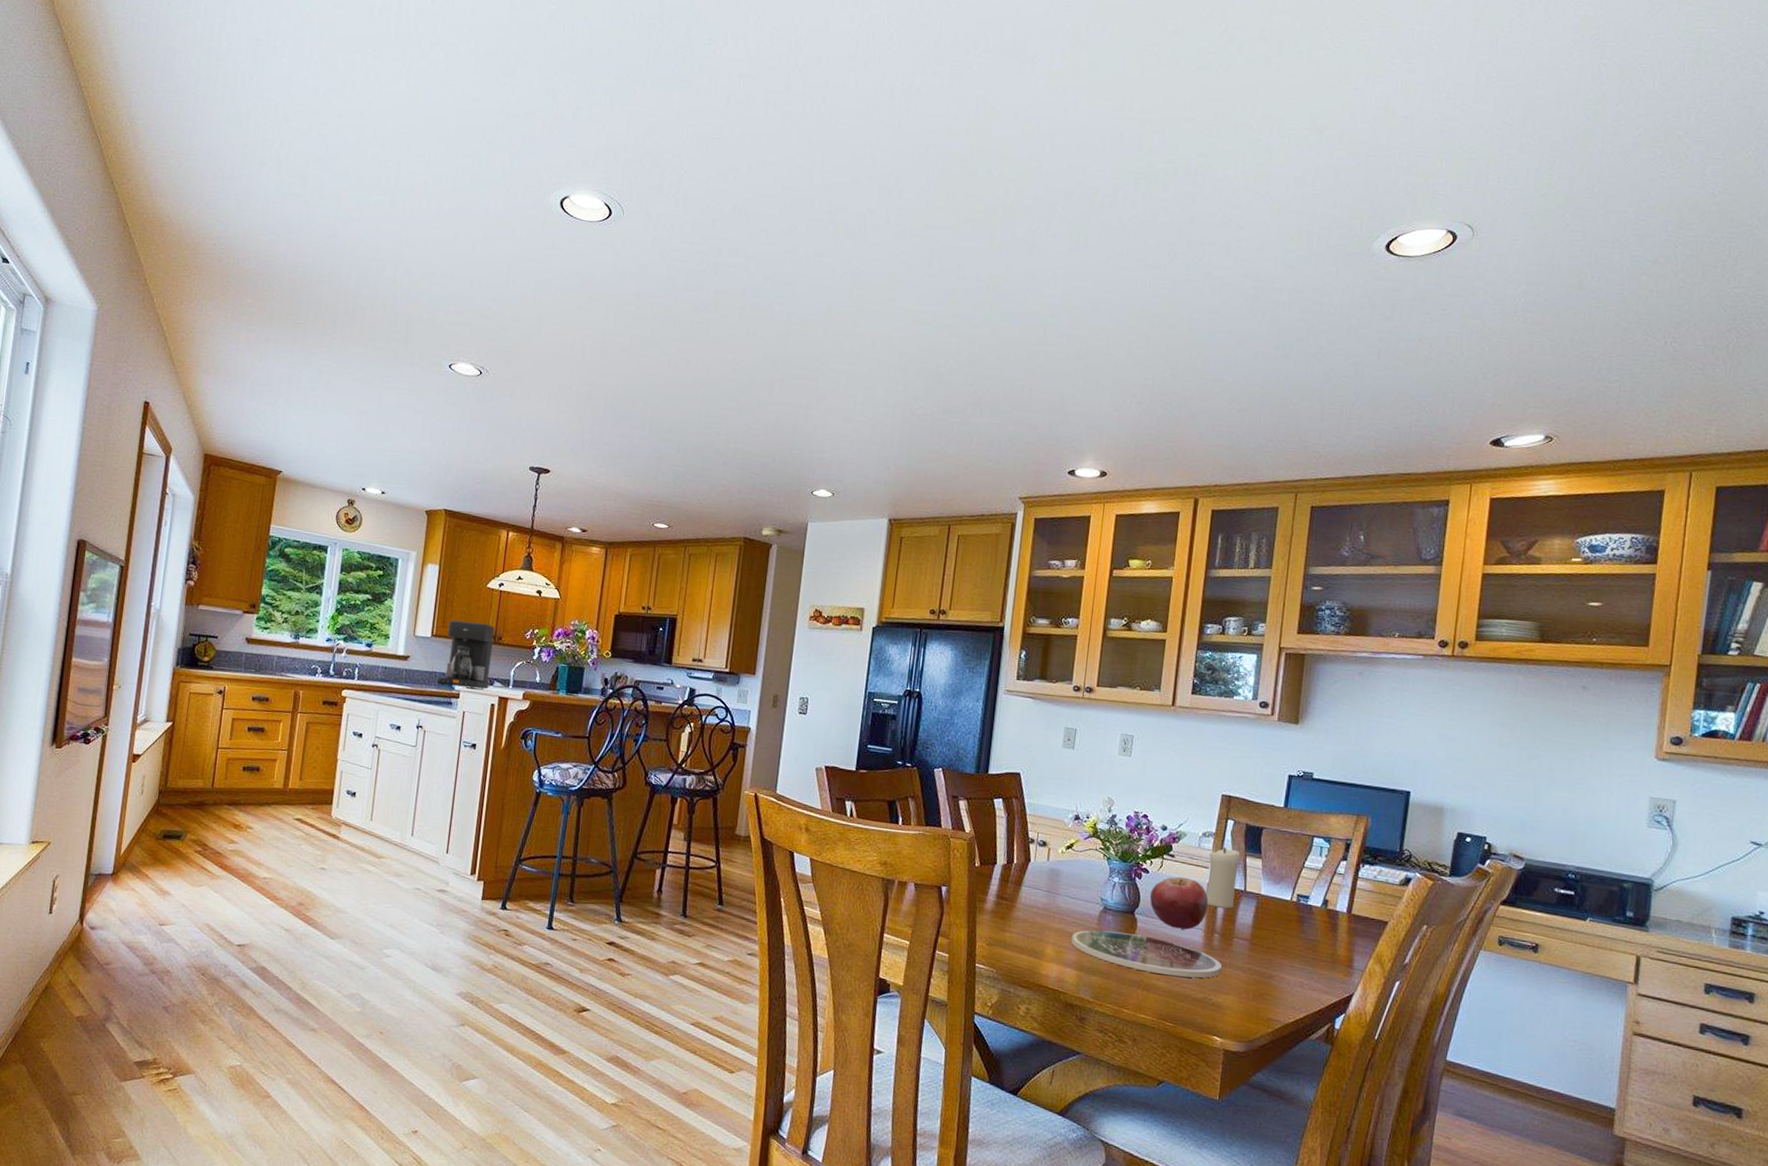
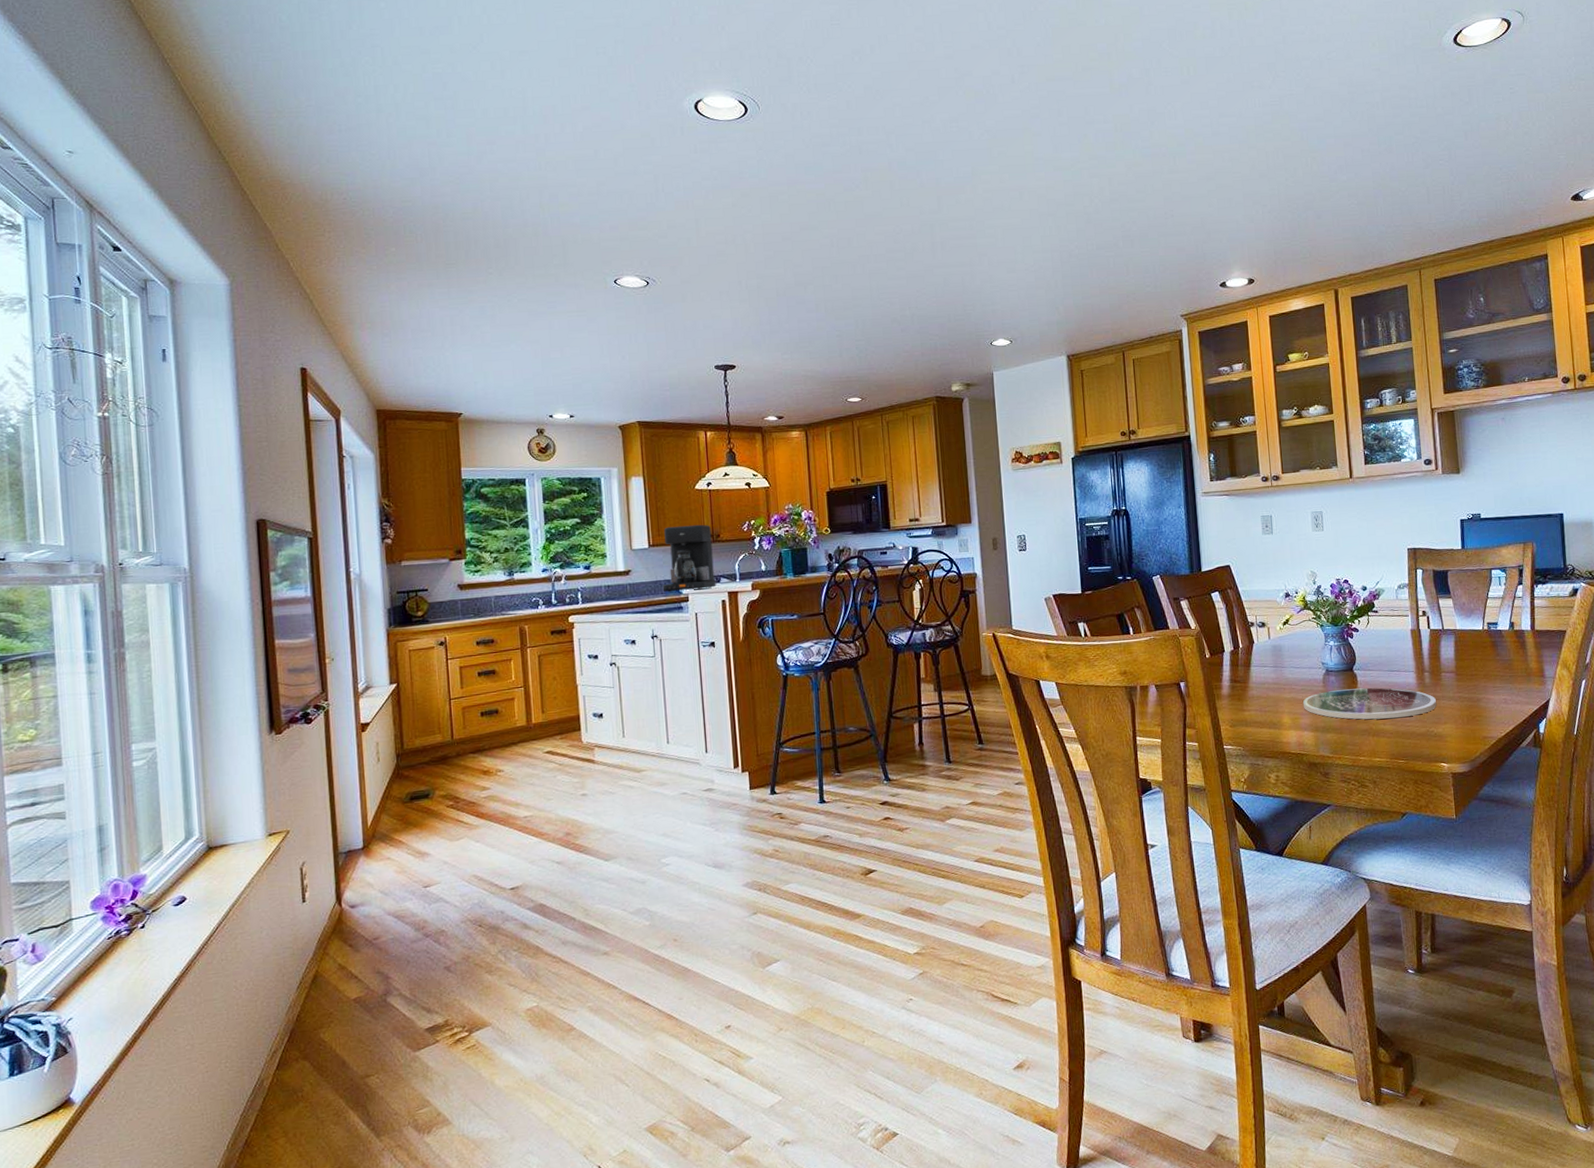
fruit: present [1149,876,1209,930] -> none [1363,628,1415,675]
candle: present [1206,847,1240,910] -> none [1406,594,1437,650]

